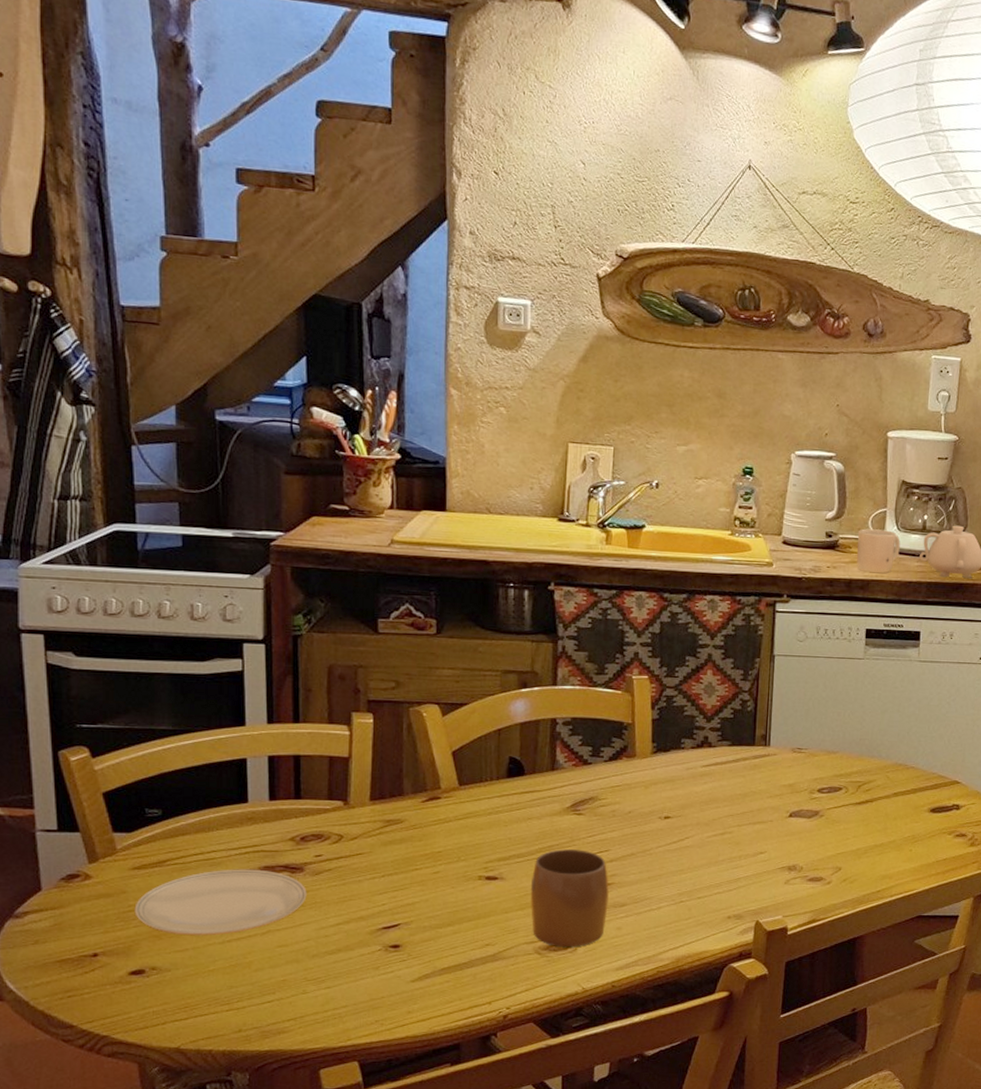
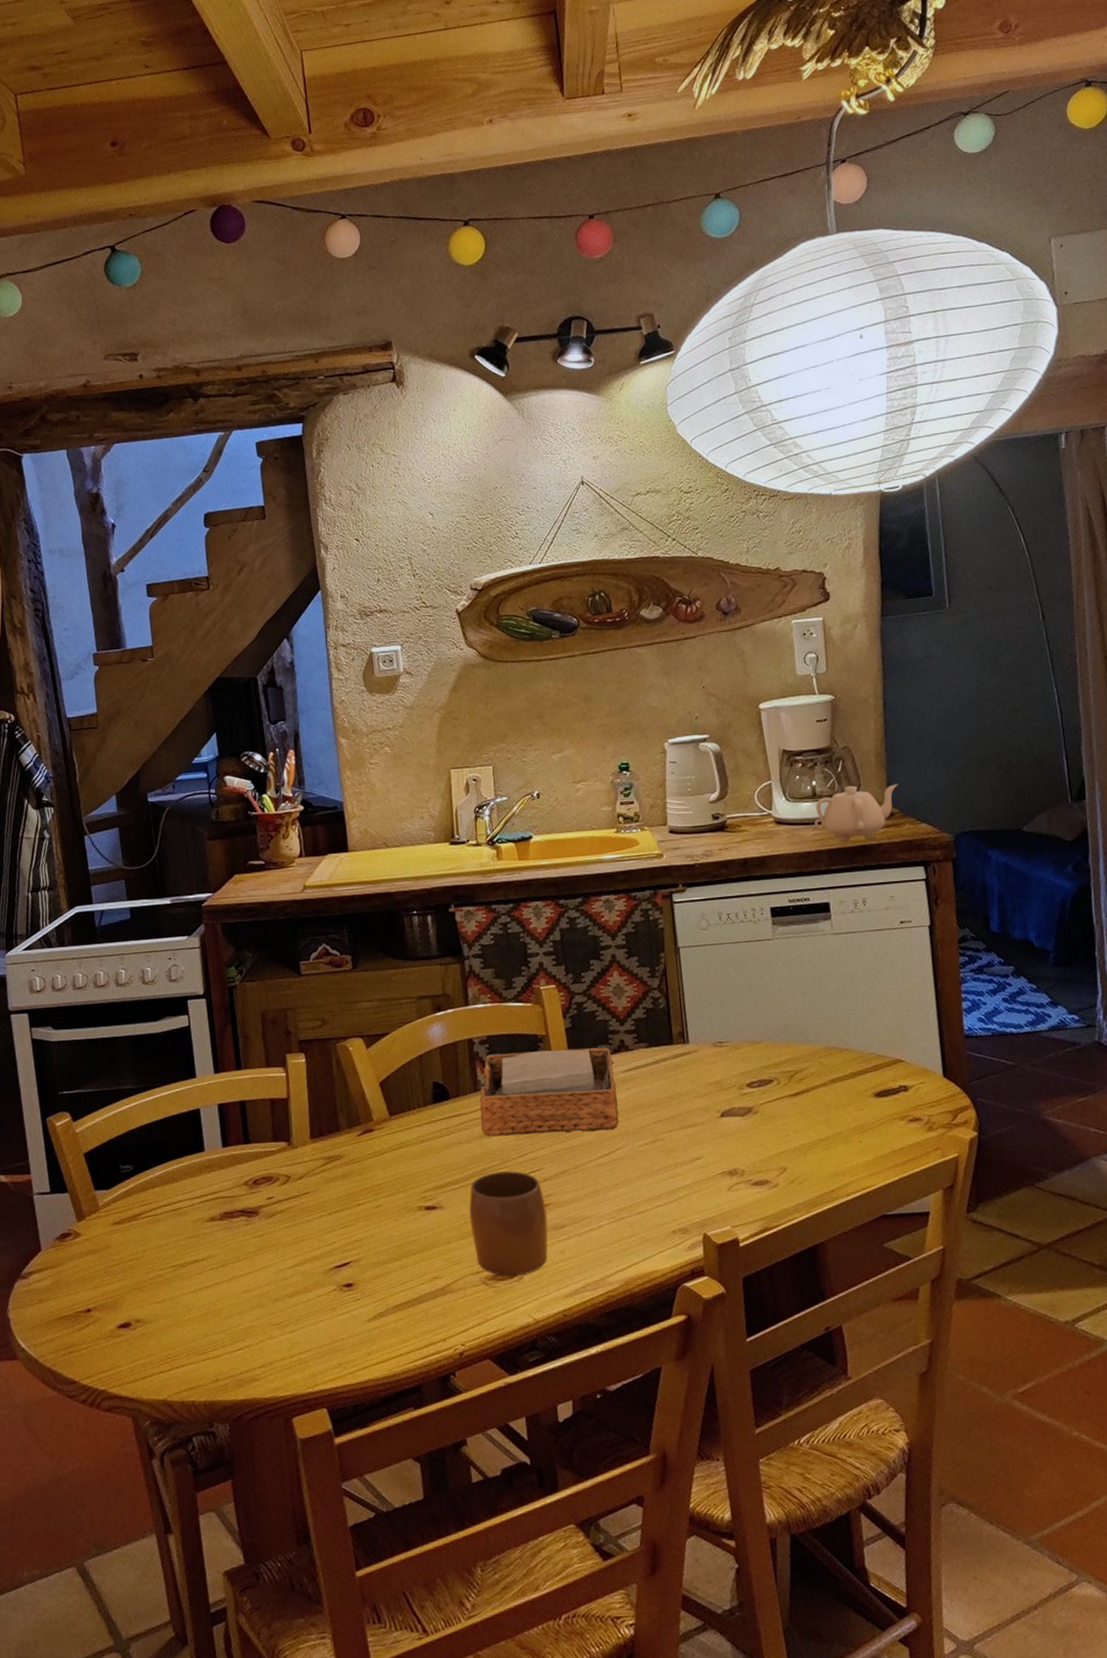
plate: present [134,869,307,936] -> none [118,1216,264,1287]
napkin holder: none [553,736,696,820] -> present [480,1047,619,1136]
mug: present [857,528,900,574] -> none [745,802,793,849]

